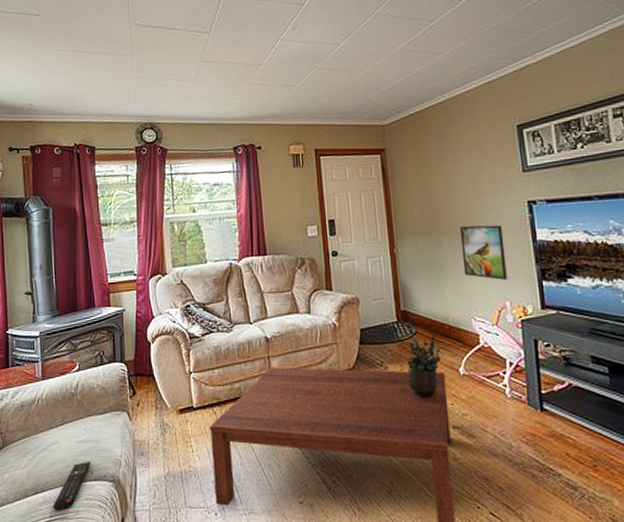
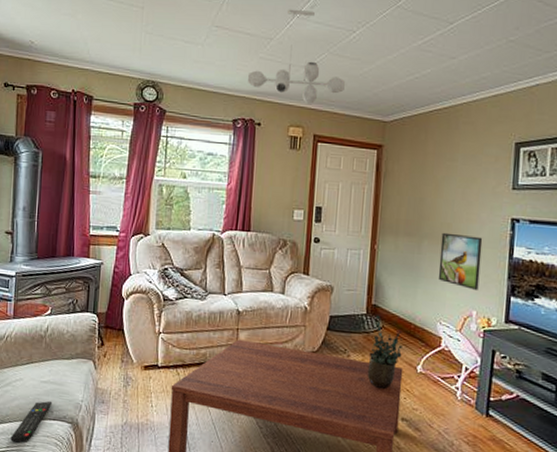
ceiling light fixture: none [242,31,338,121] -> present [248,9,345,104]

